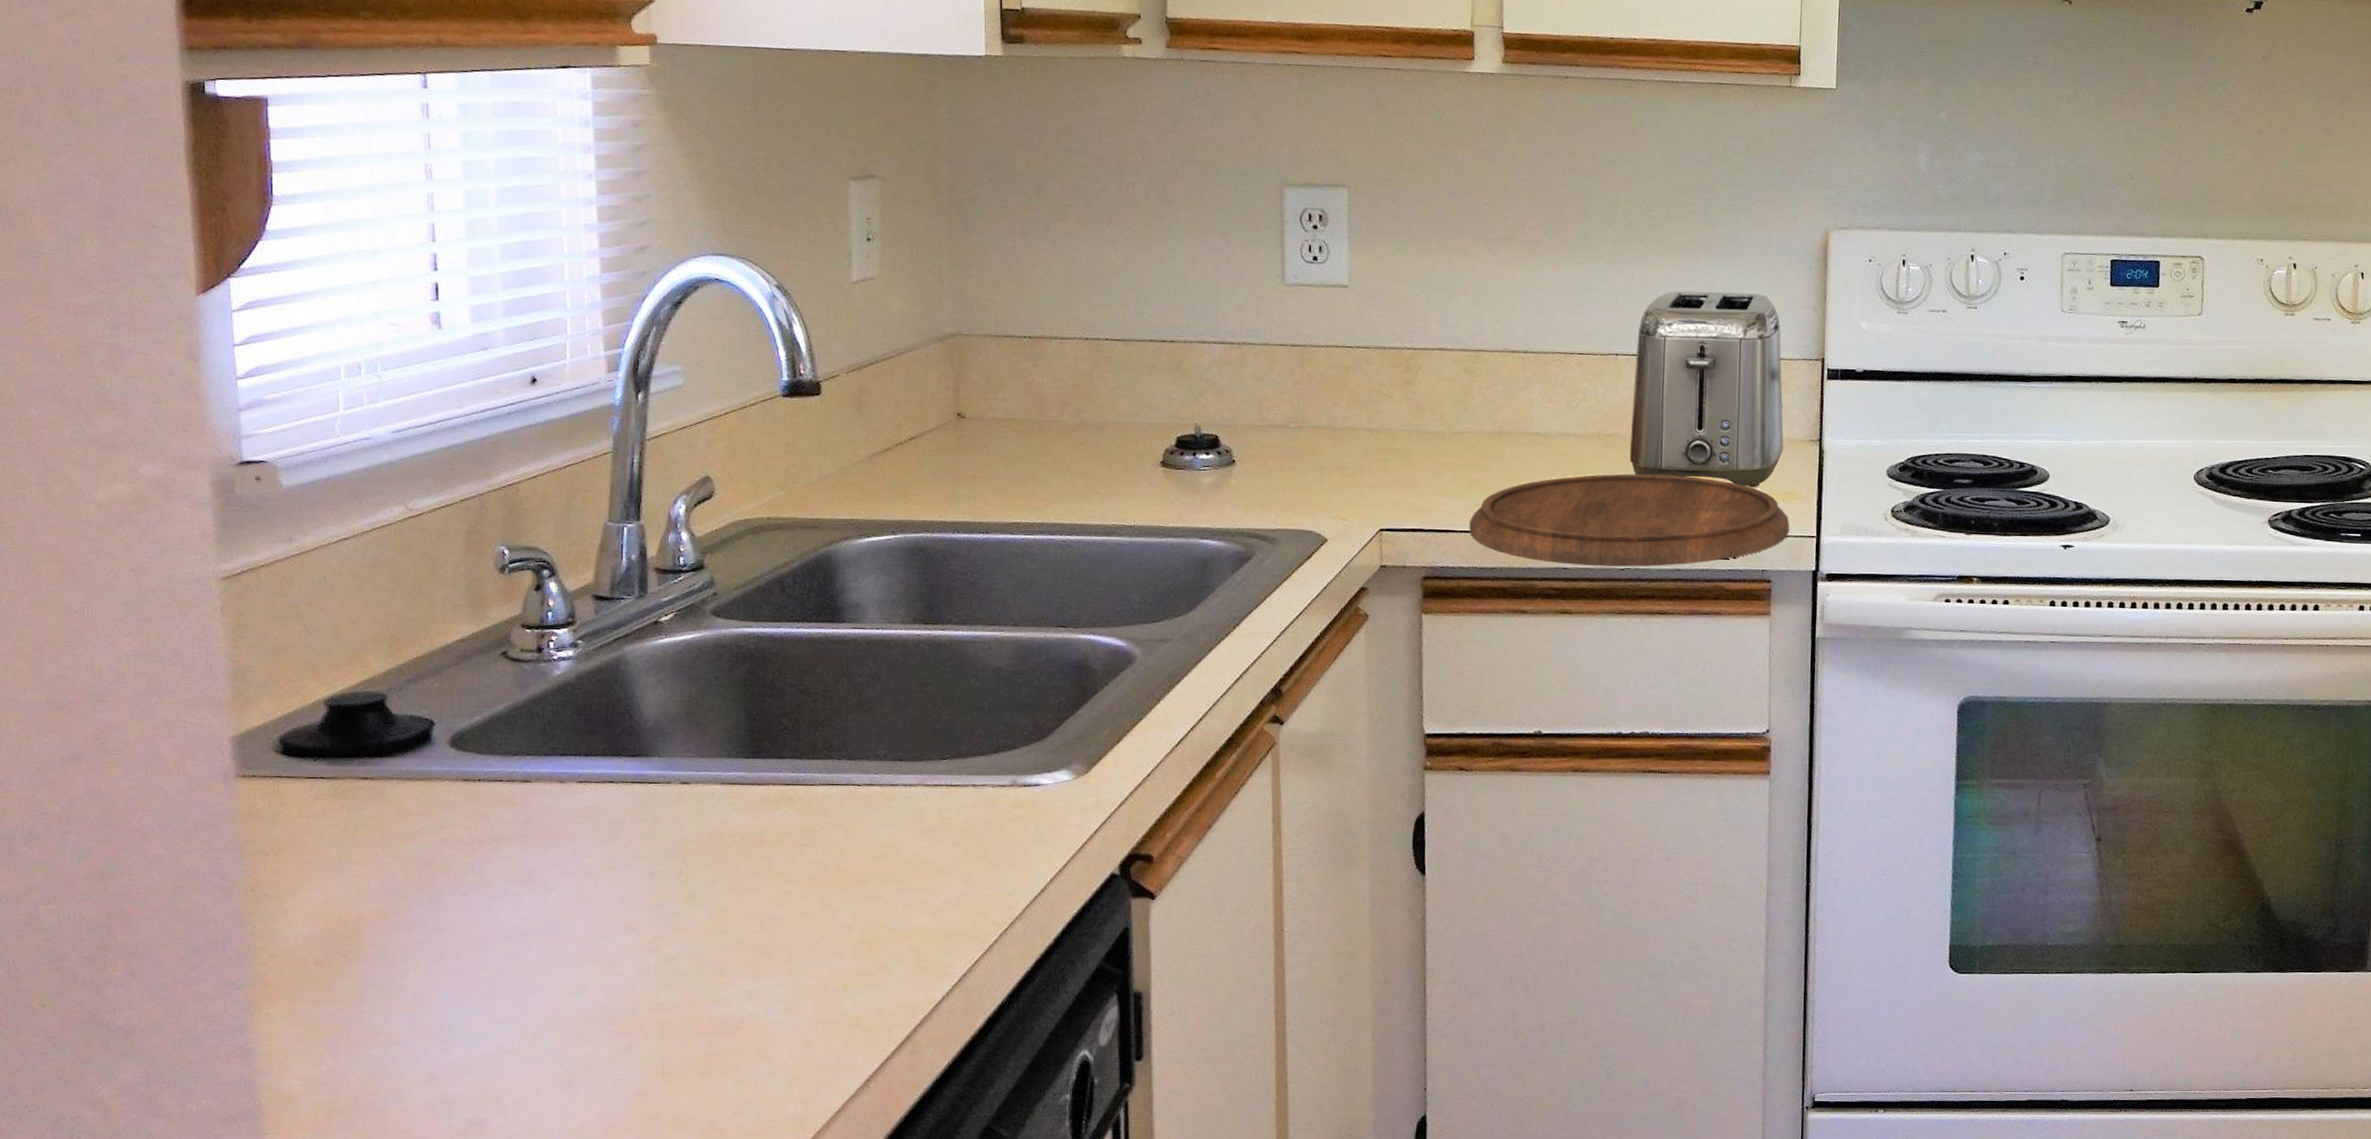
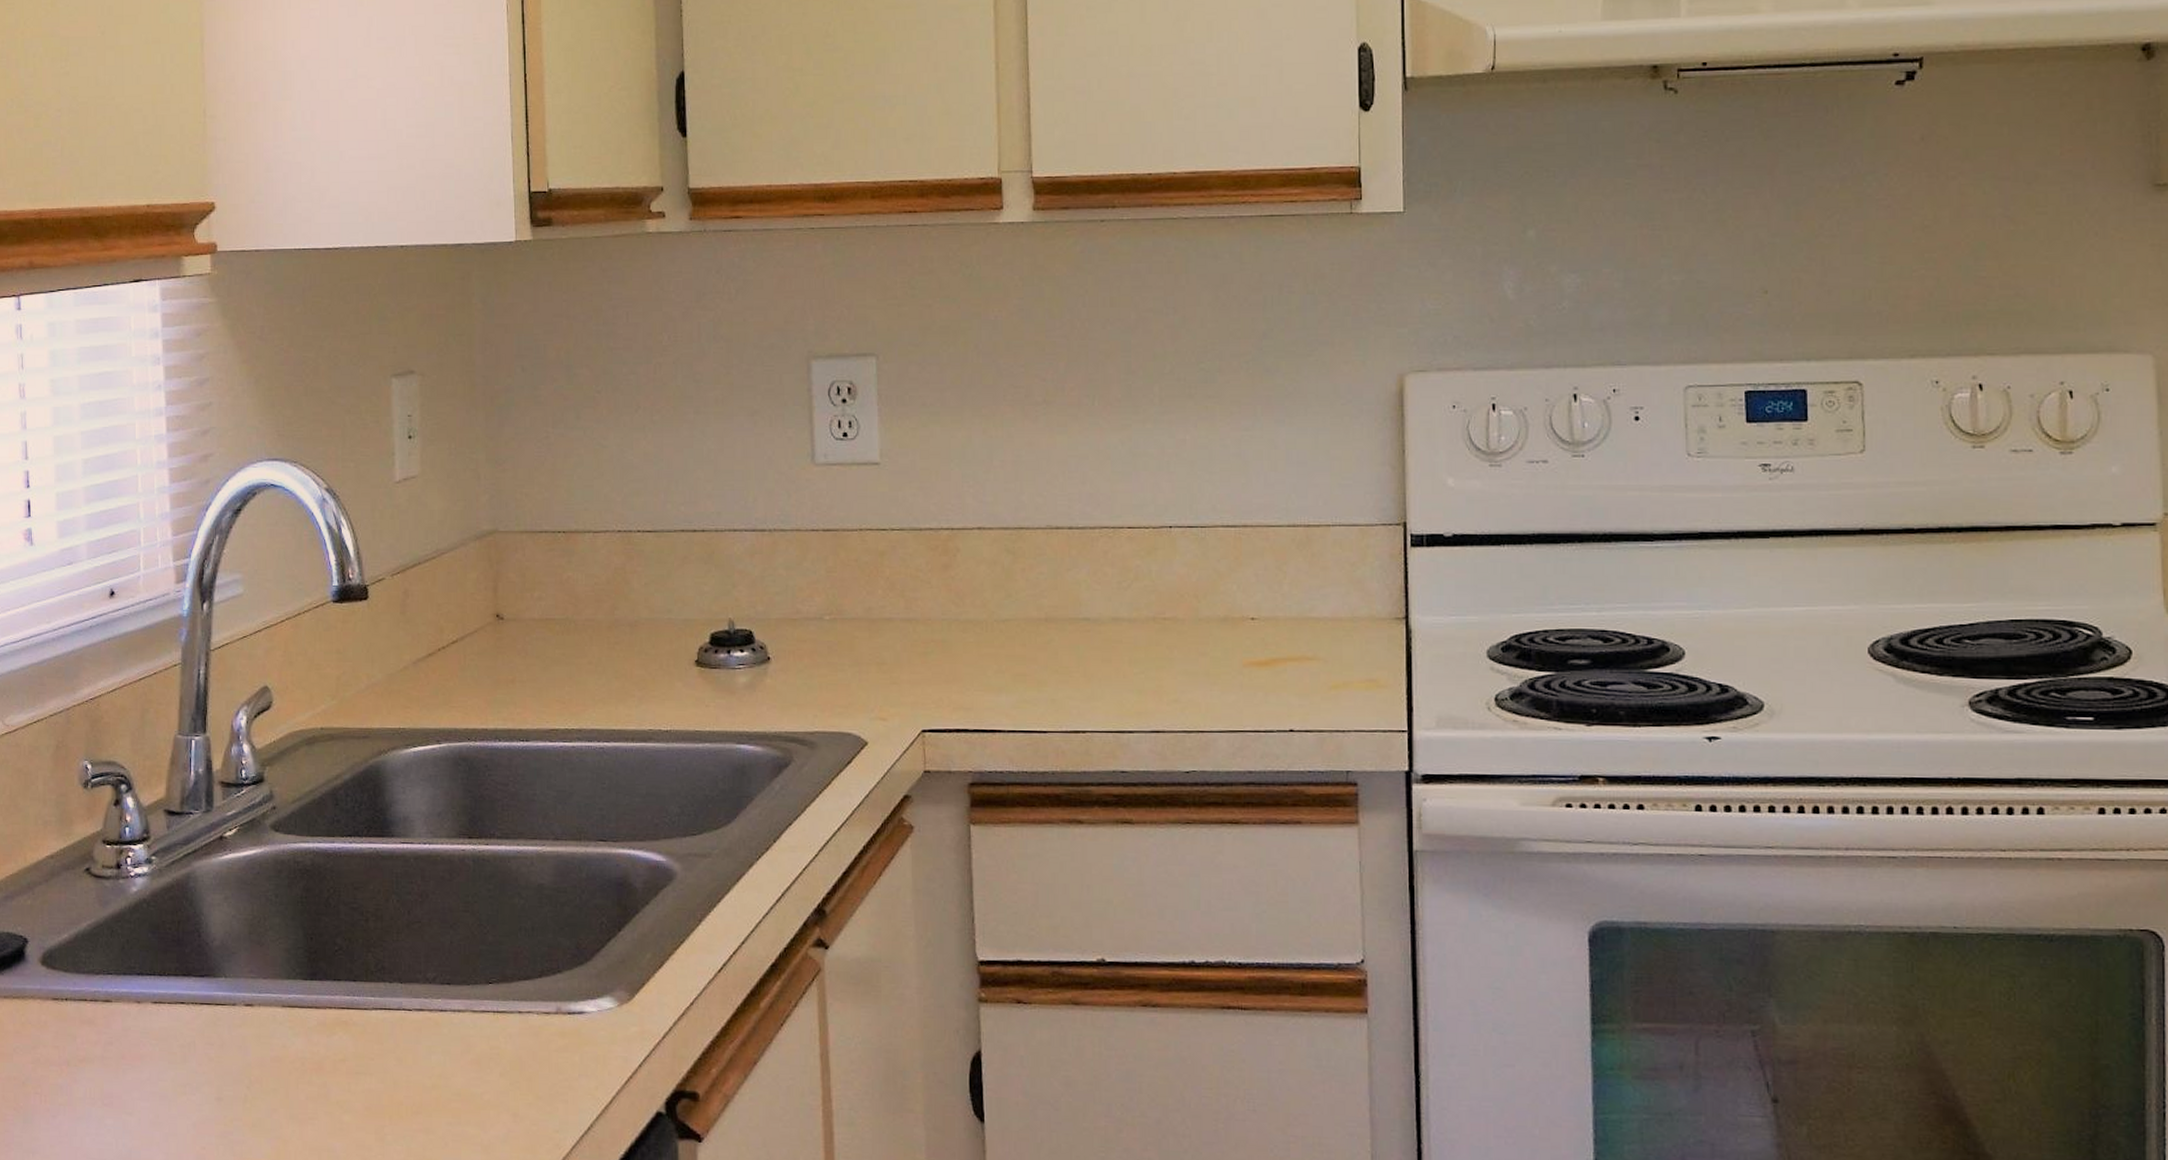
cutting board: present [1469,474,1789,567] -> none [1017,662,1375,770]
toaster: present [1629,290,1784,487] -> none [1189,451,1365,675]

